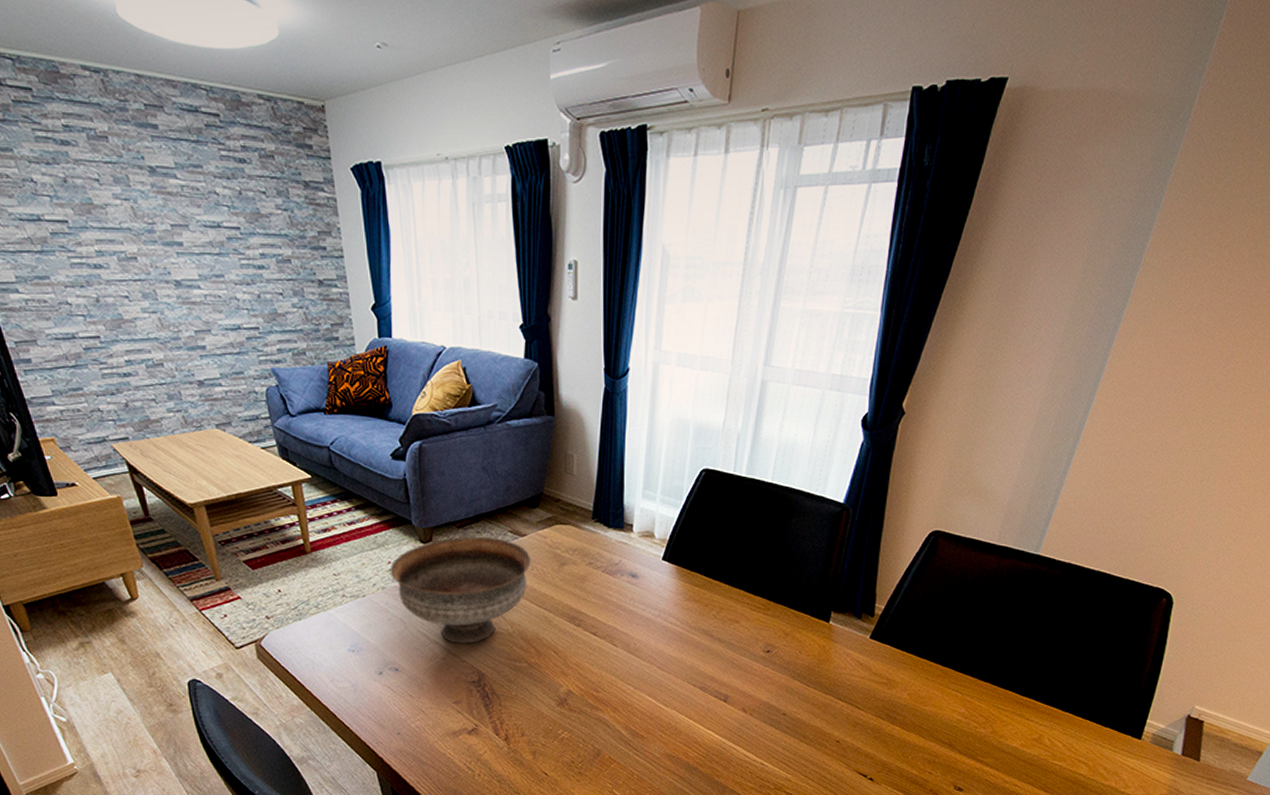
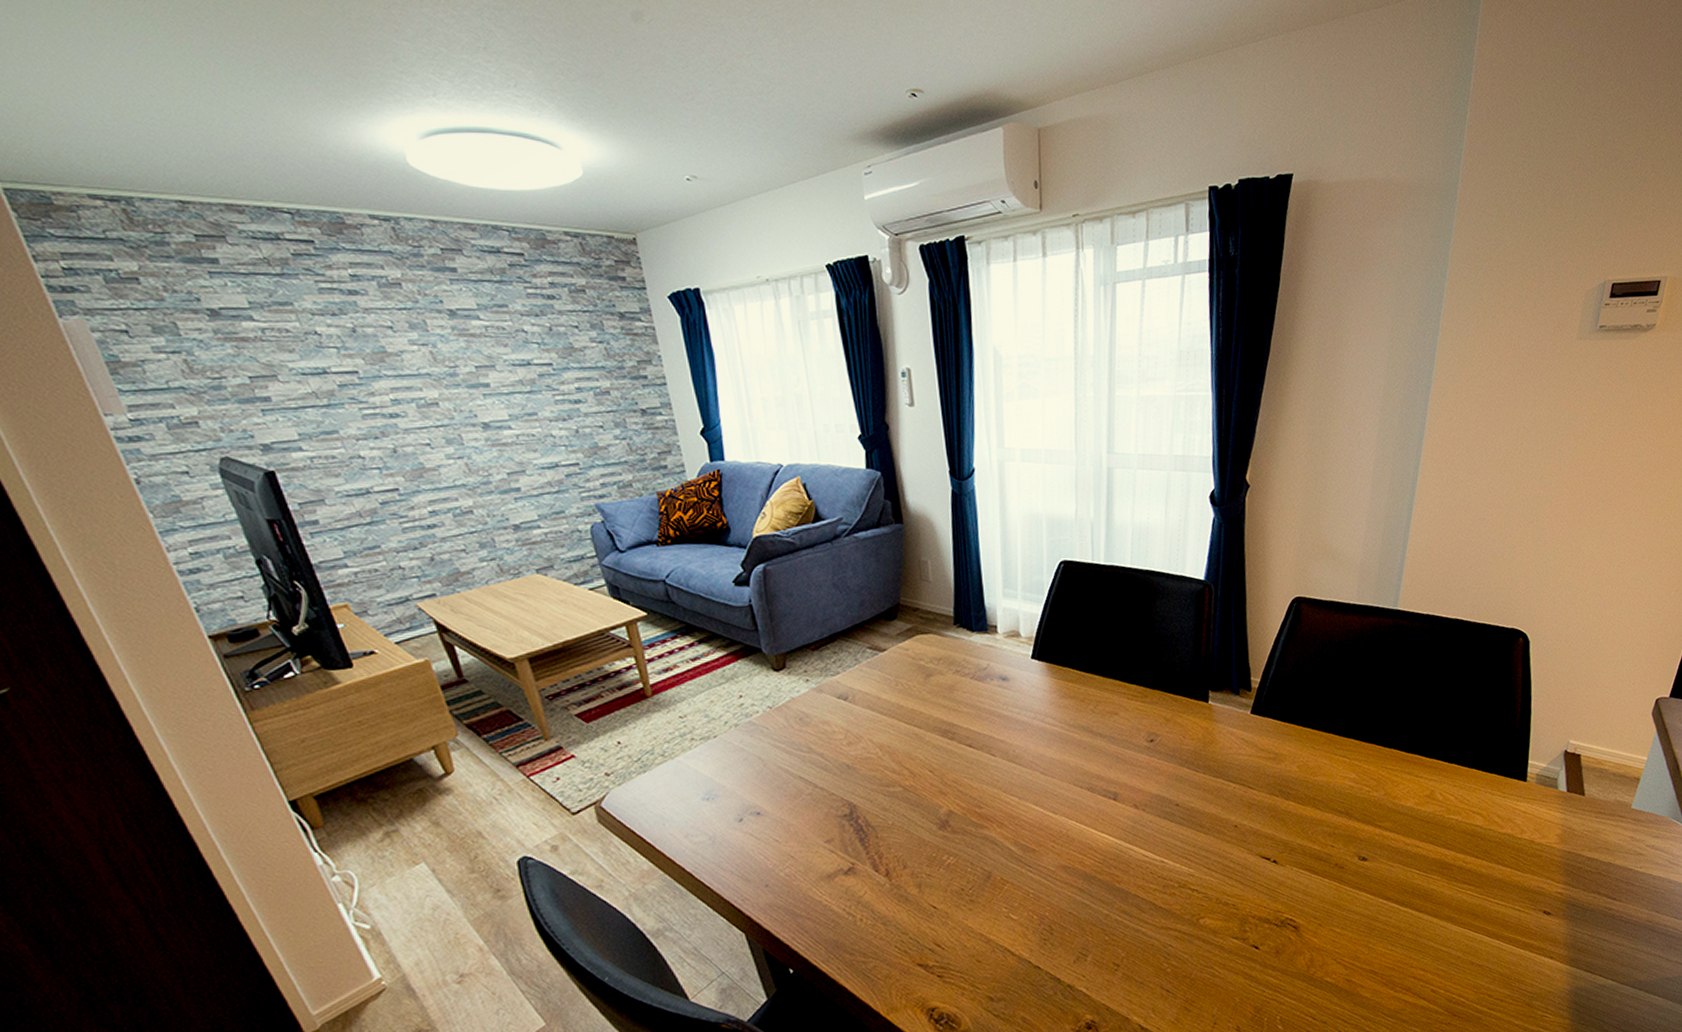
bowl: present [390,536,531,644] -> none [741,656,895,776]

